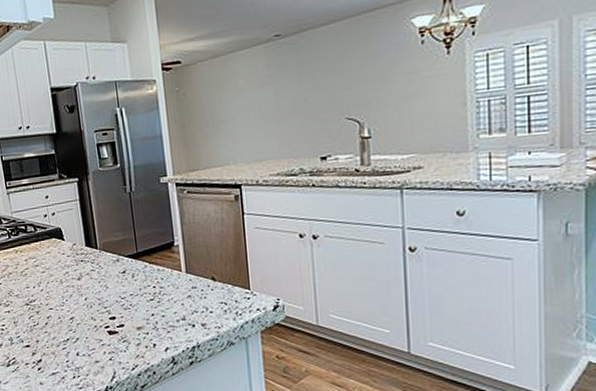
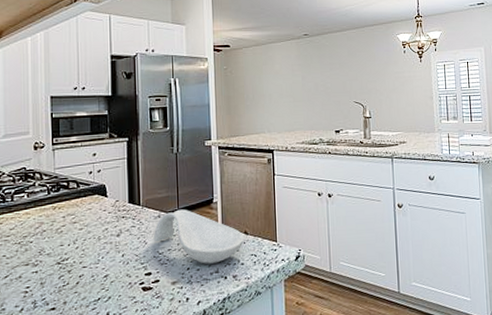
spoon rest: none [113,252,213,311] -> present [153,209,245,264]

